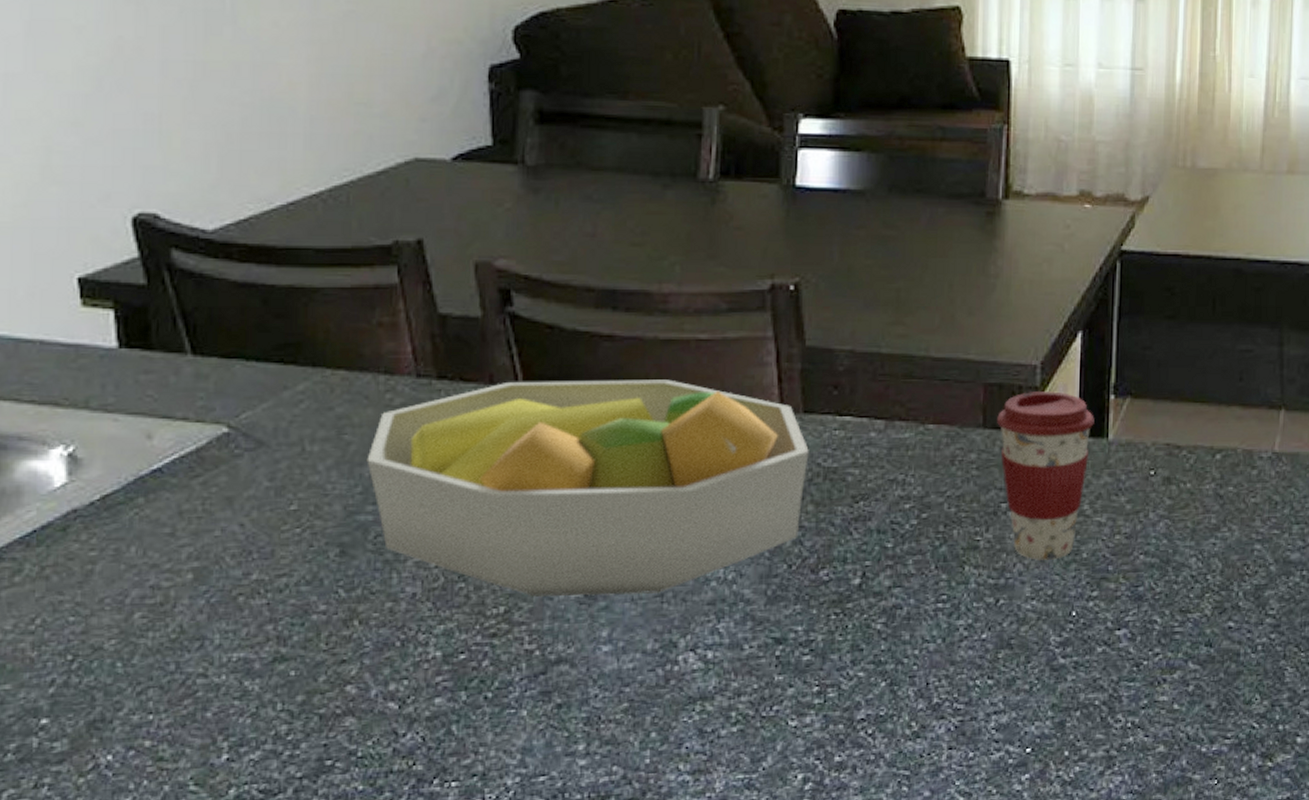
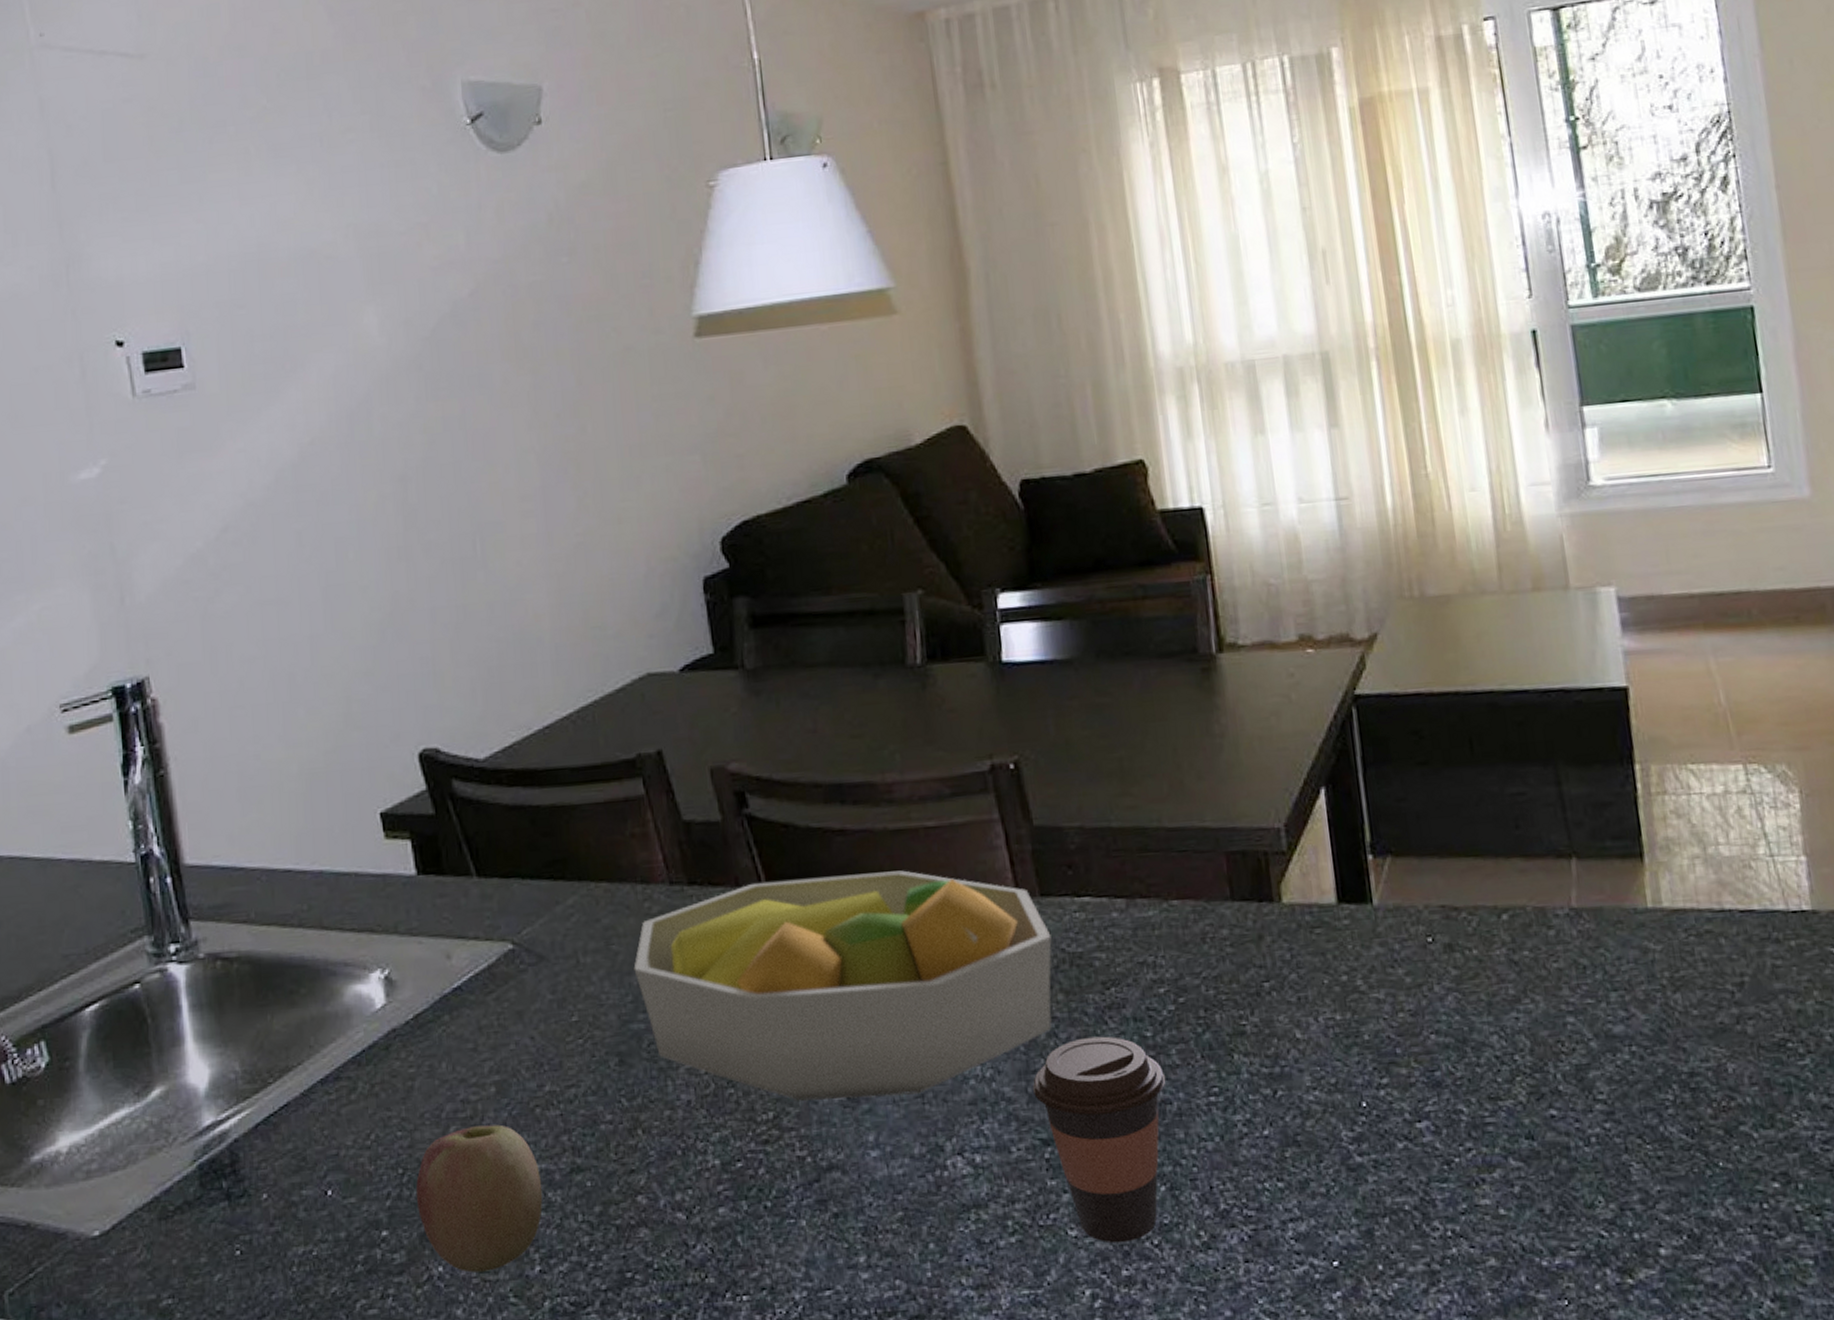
apple: none [86,612,238,761] -> present [416,1124,543,1273]
coffee cup: none [771,545,900,733] -> present [1032,1036,1166,1244]
coffee cup: present [997,391,1094,560] -> none [1245,855,1354,1045]

